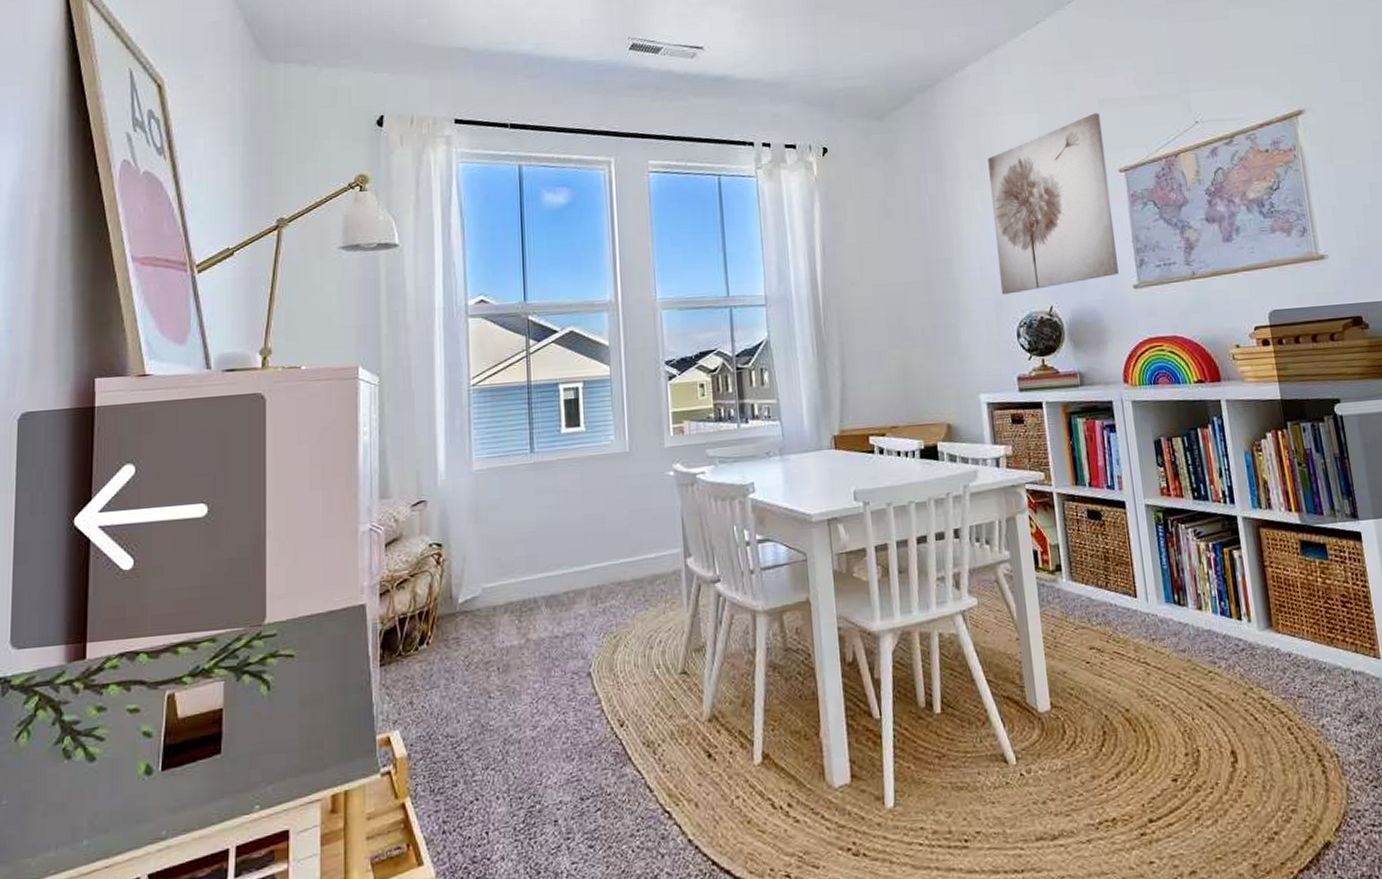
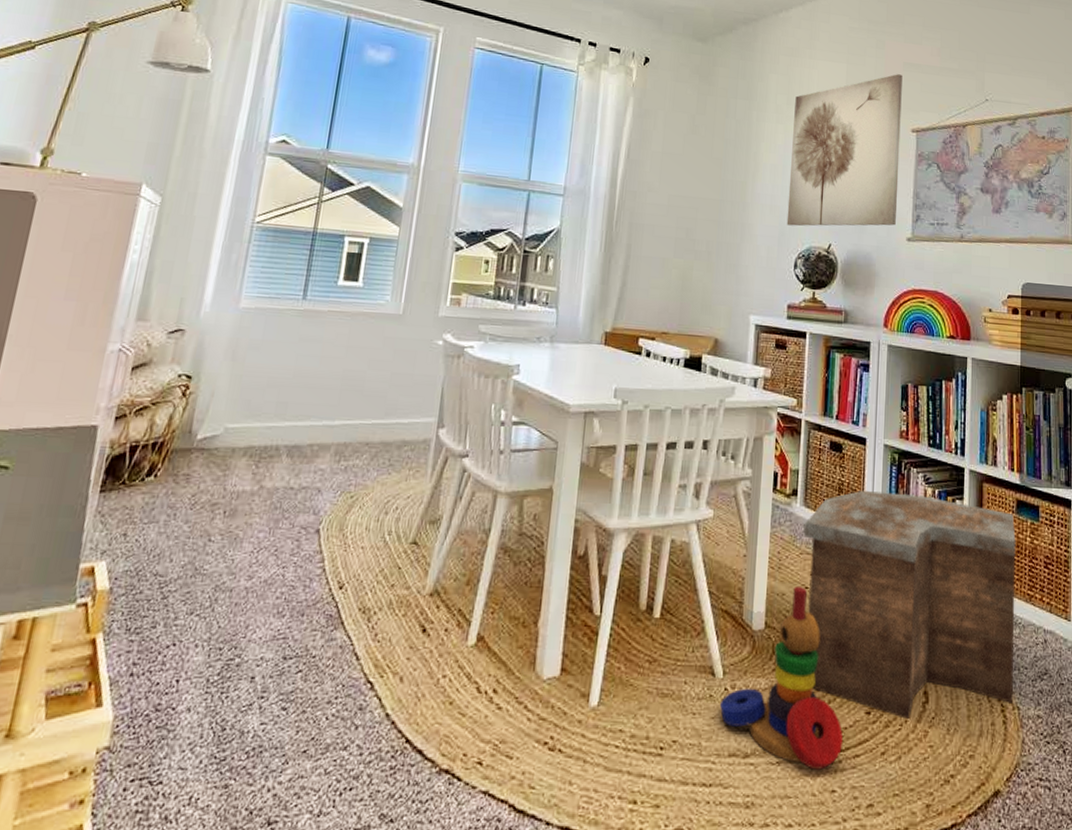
stacking toy: none [1017,661,1154,844] -> present [719,585,844,770]
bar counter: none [1074,551,1330,782] -> present [803,491,1016,720]

